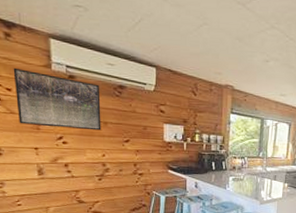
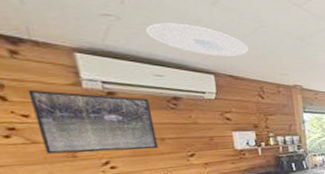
ceiling light: none [106,15,190,52] -> present [146,23,249,57]

